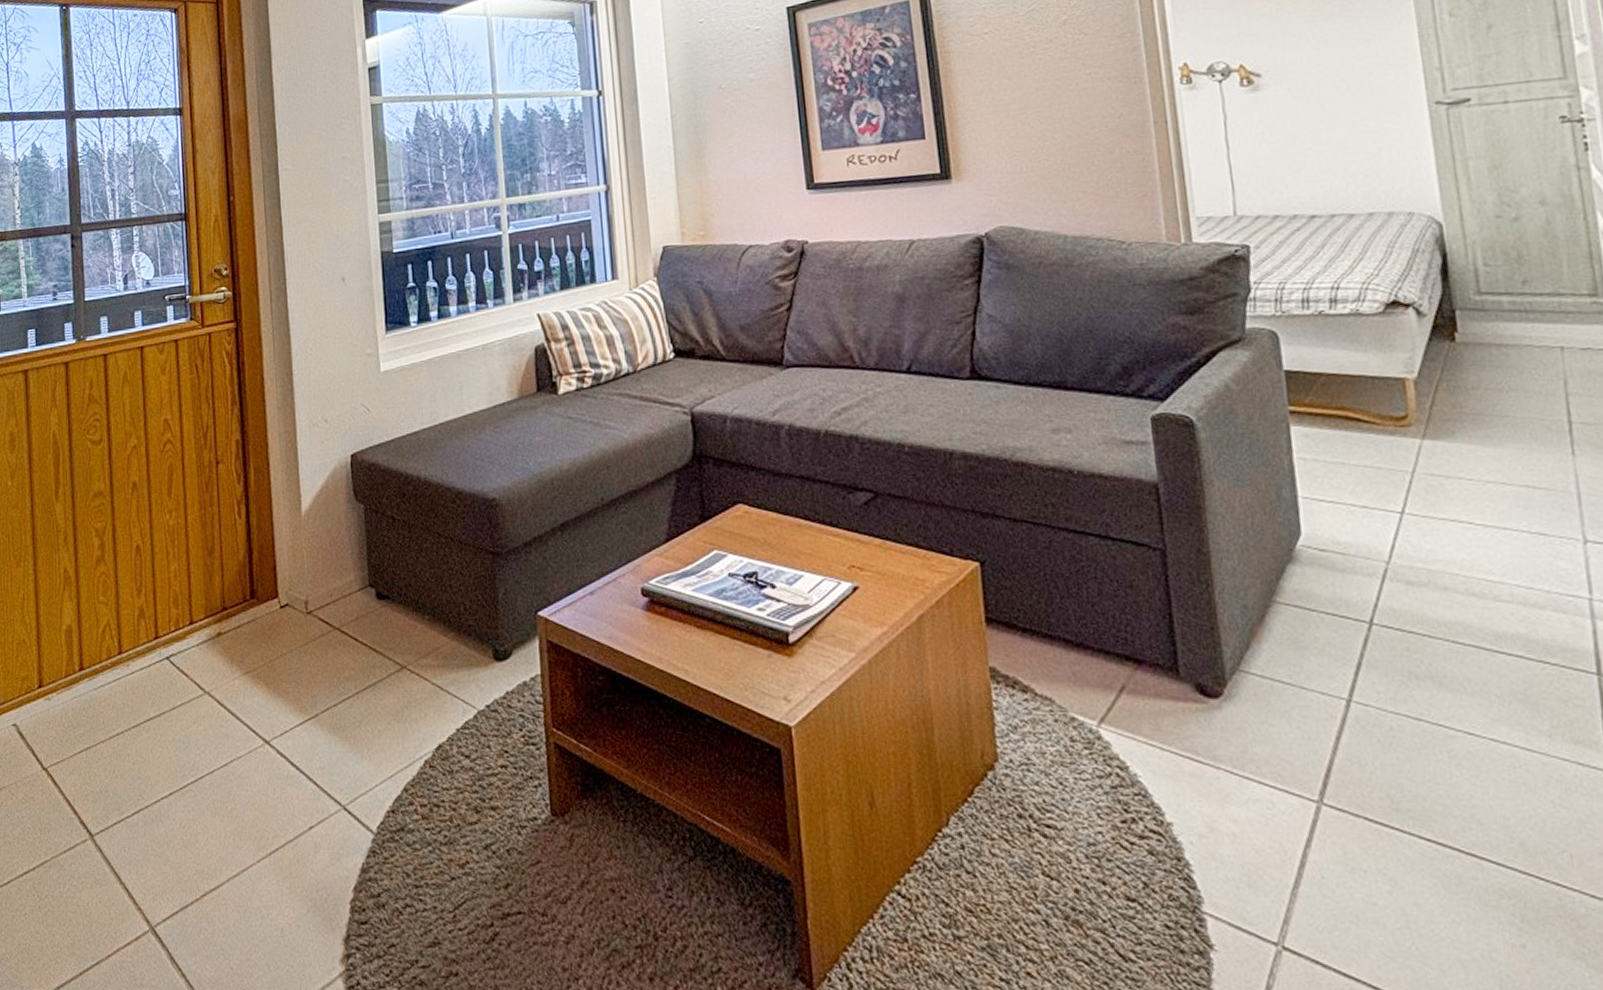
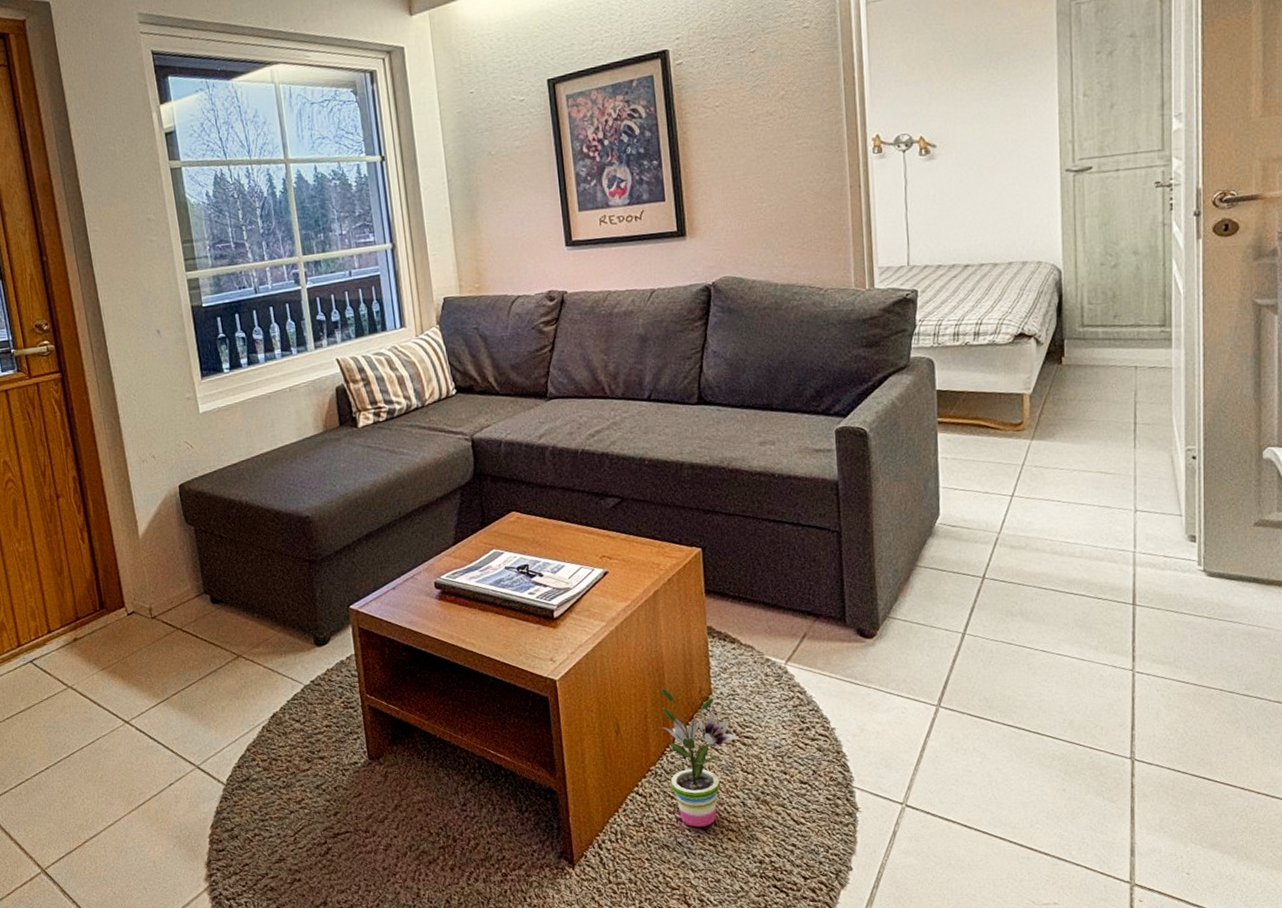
potted plant: none [929,747,1035,951] -> present [661,687,737,827]

